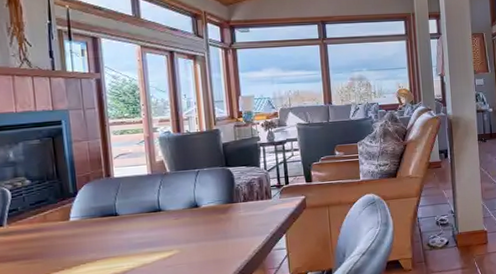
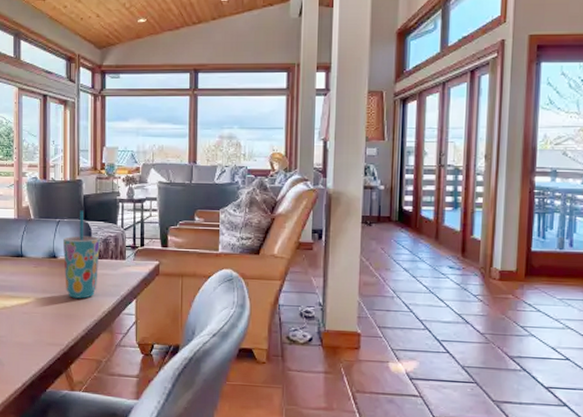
cup: none [205,158,245,243] -> present [63,210,100,299]

